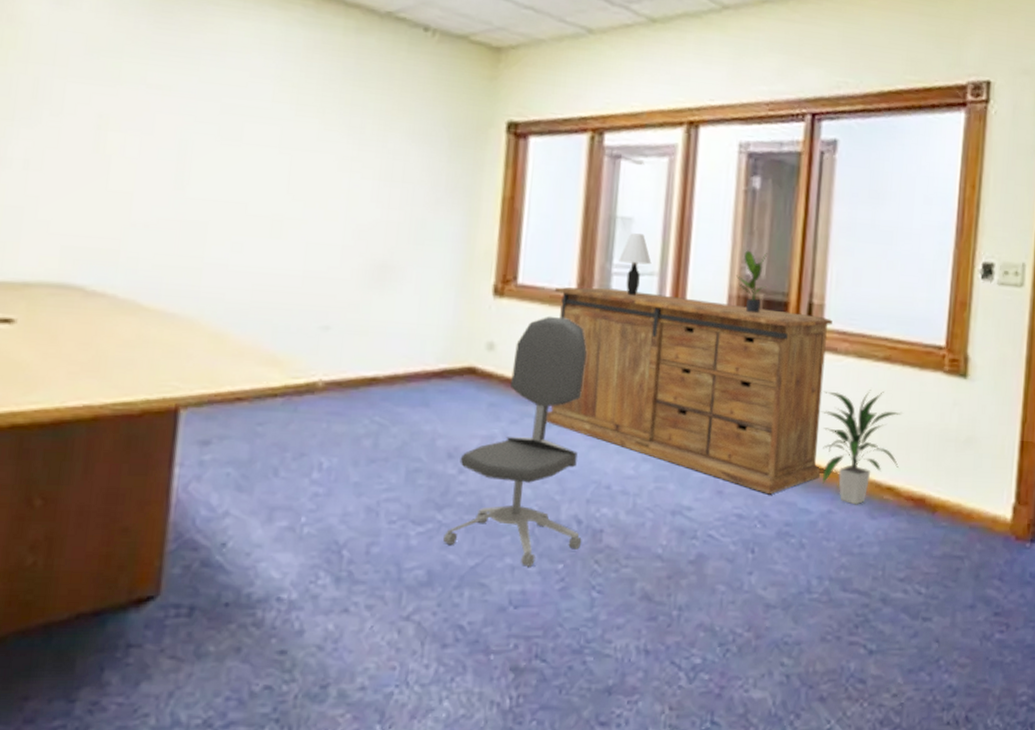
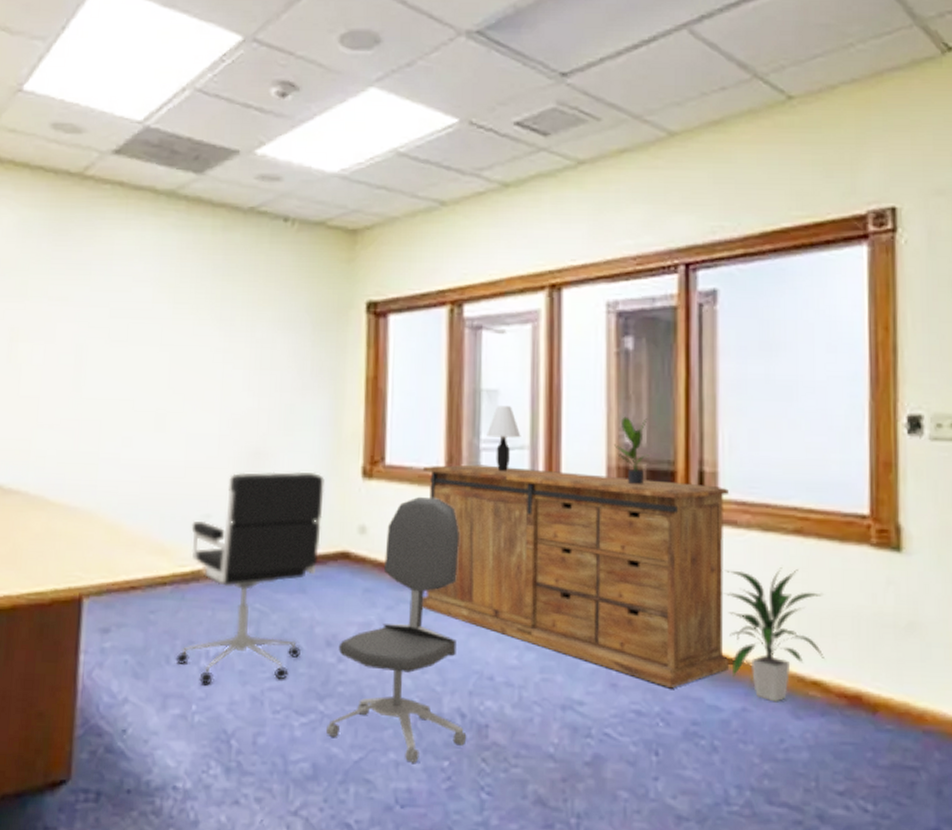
office chair: none [284,285,454,497] -> present [175,471,325,685]

